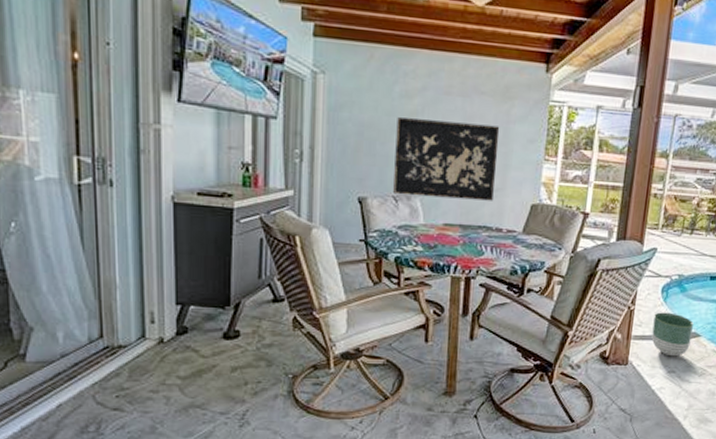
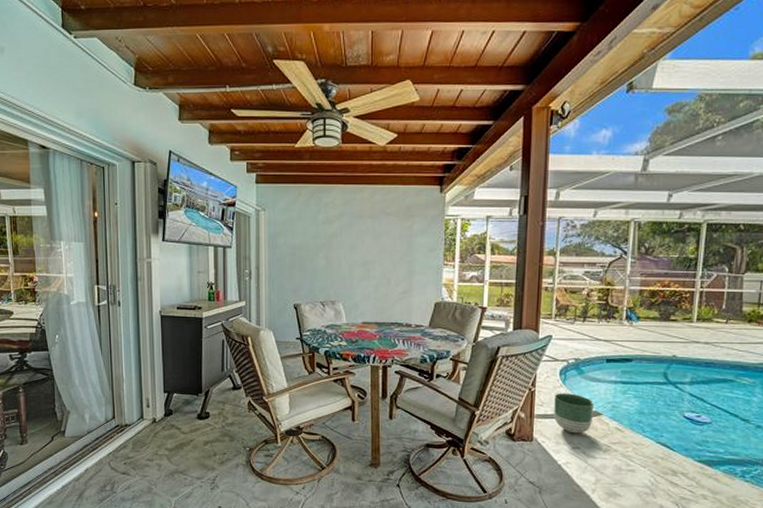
decorative wall panel: present [393,117,500,201] -> none [321,239,404,302]

